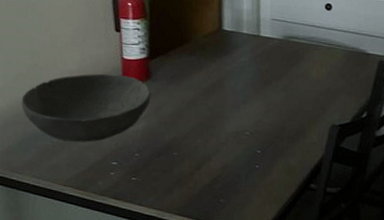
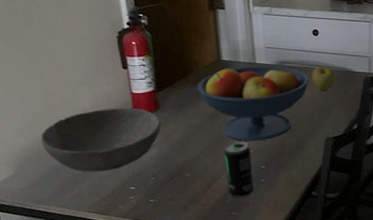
fruit bowl: none [194,38,318,123] -> present [197,65,310,142]
beverage can: none [217,121,247,184] -> present [224,142,254,198]
apple: none [320,45,347,72] -> present [312,67,336,90]

